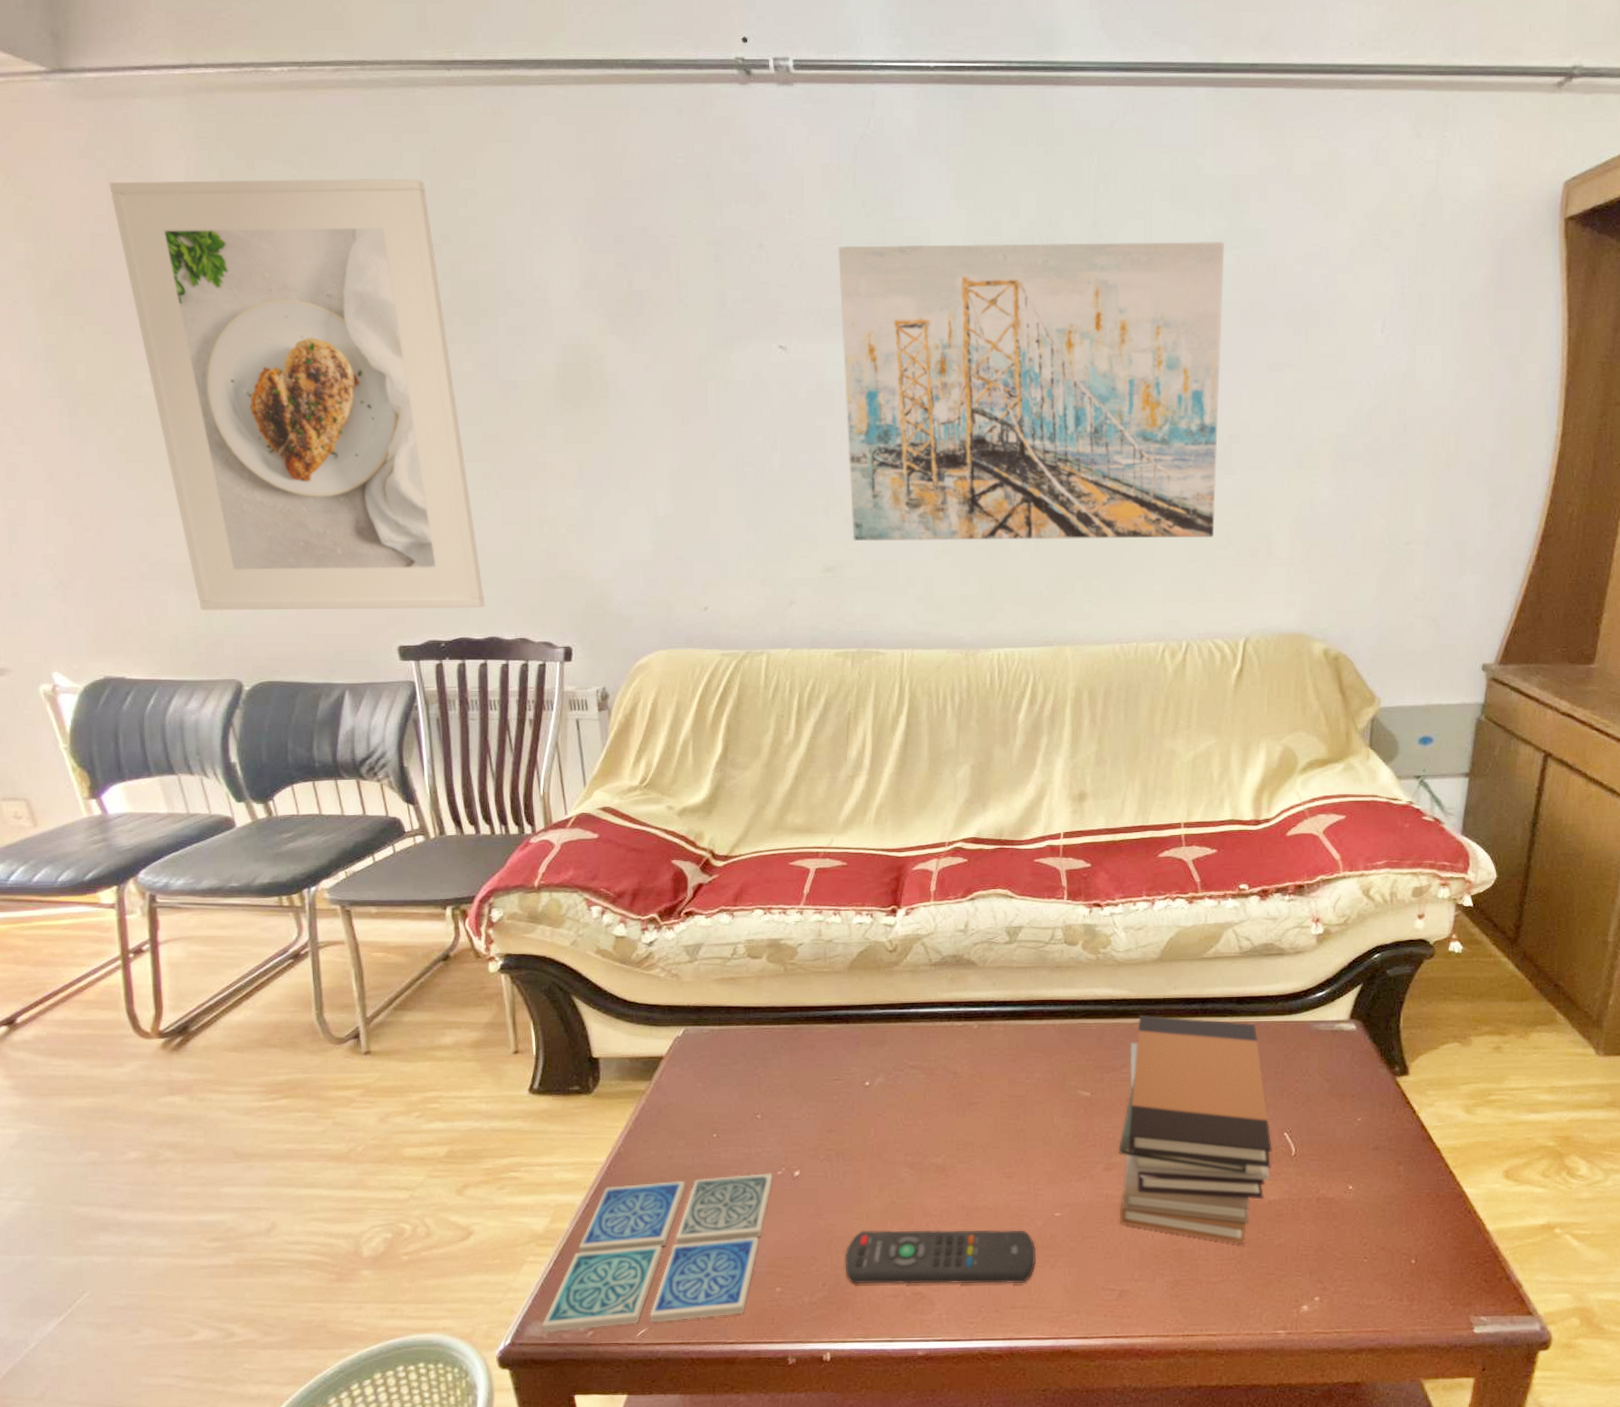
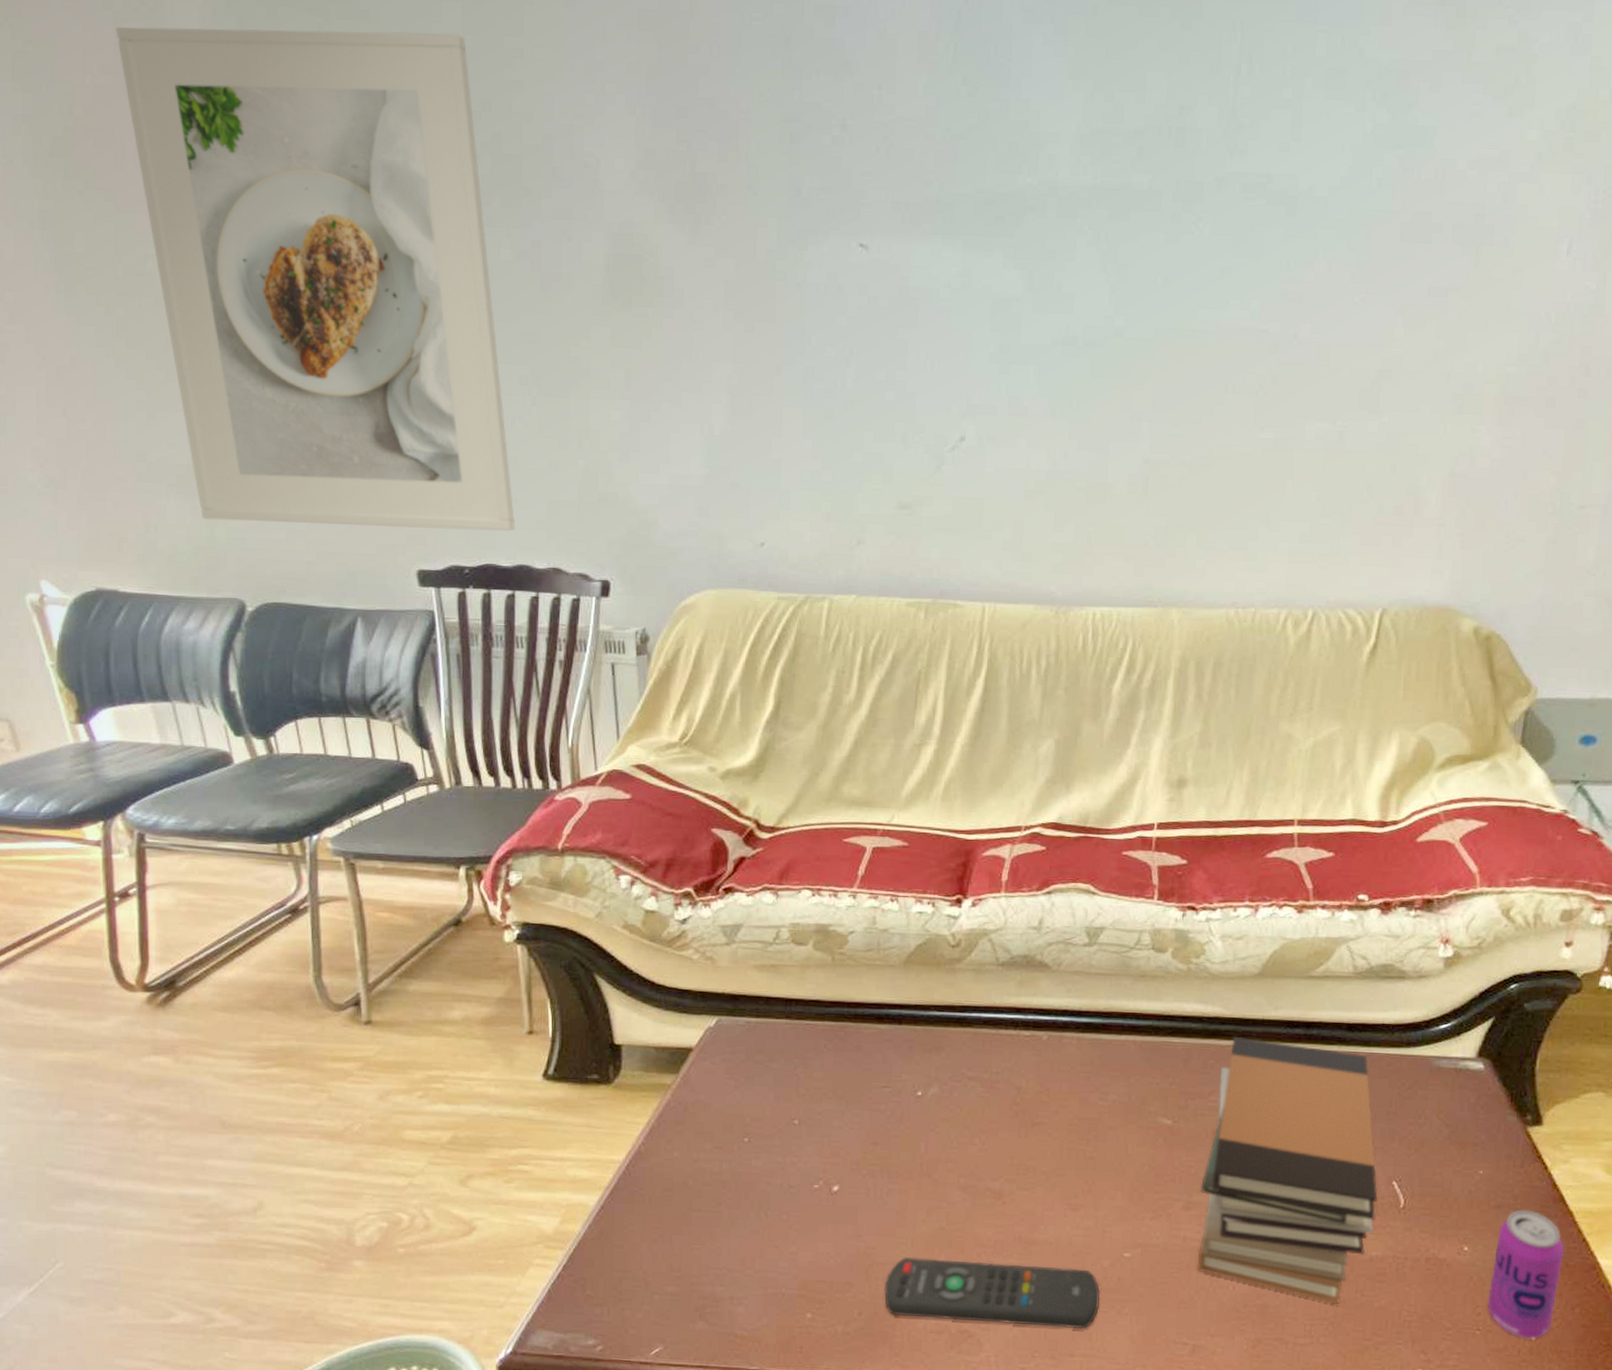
drink coaster: present [542,1173,773,1333] -> none [547,1185,809,1344]
wall art: present [837,241,1224,542] -> none [931,128,1386,490]
beverage can: none [1372,1149,1435,1263] -> present [1487,1209,1565,1339]

